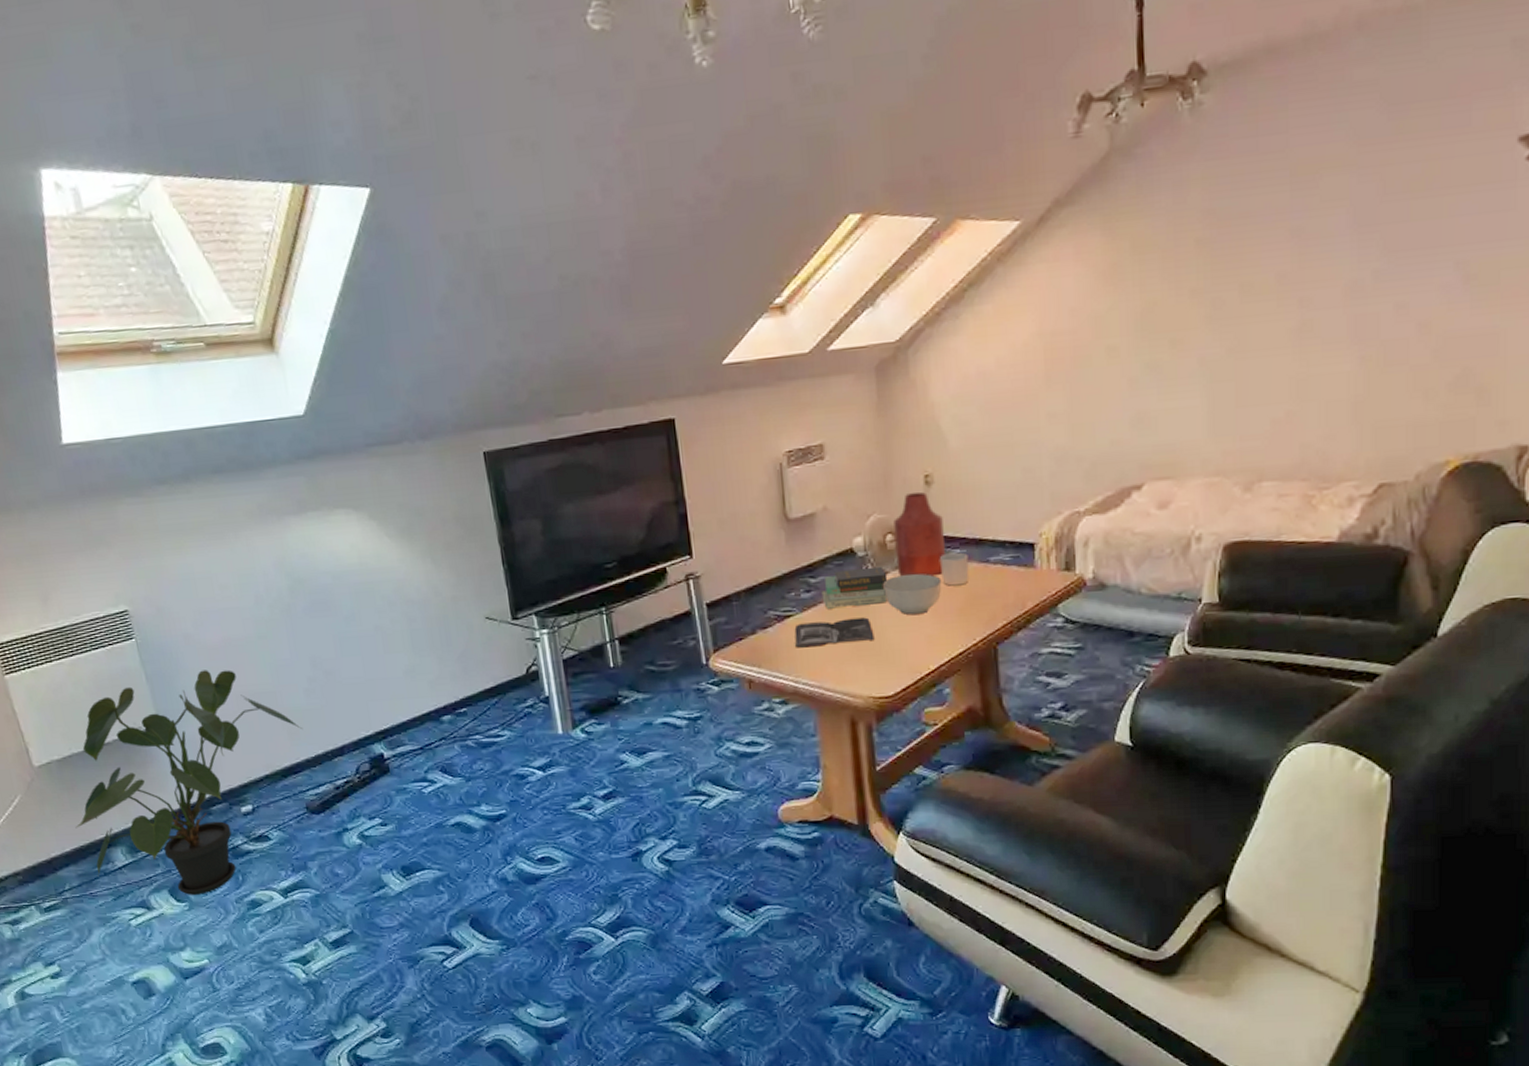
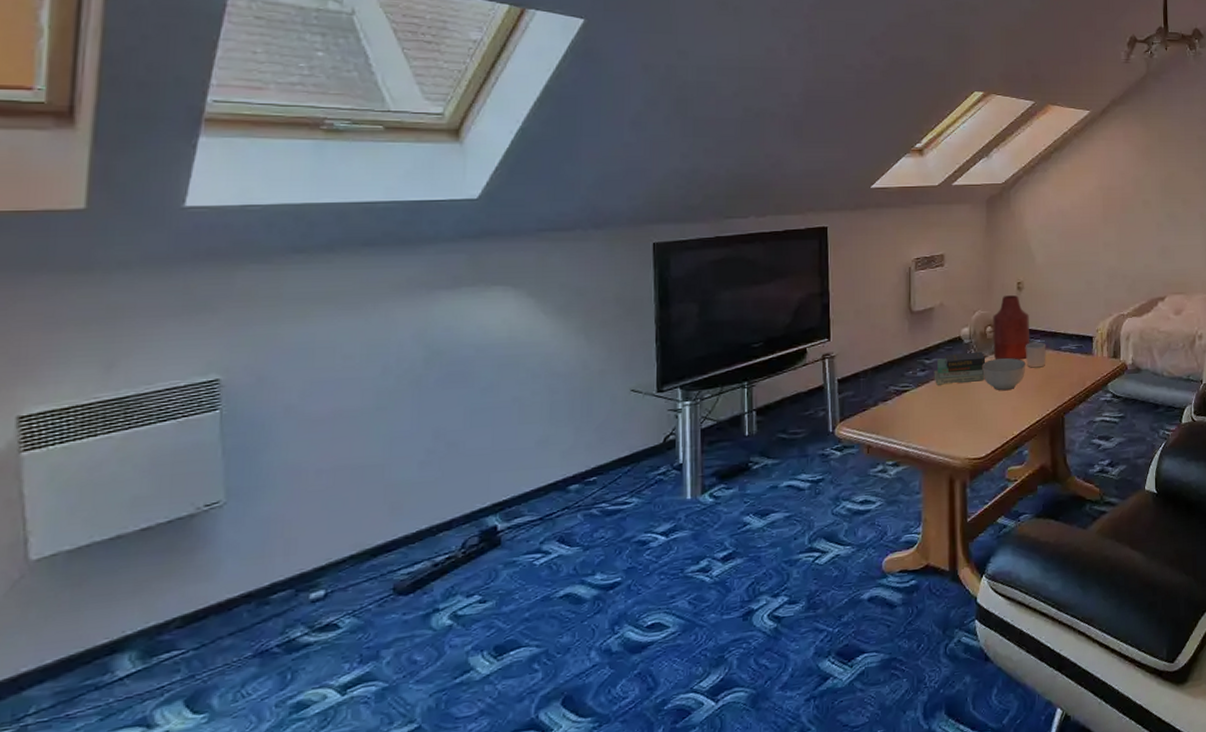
house plant: present [75,669,303,895] -> none [69,442,409,704]
magazine: present [794,617,875,648] -> none [909,392,973,418]

